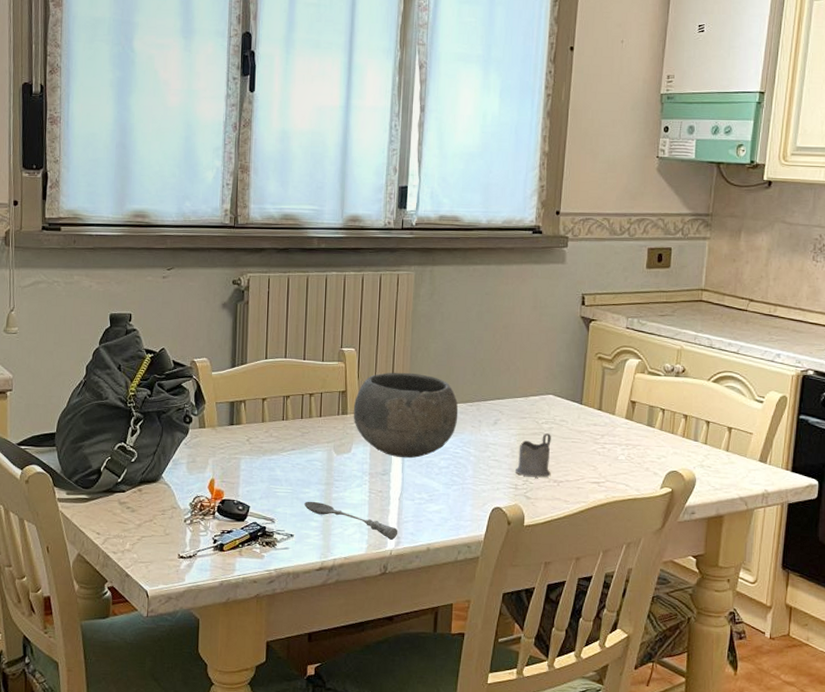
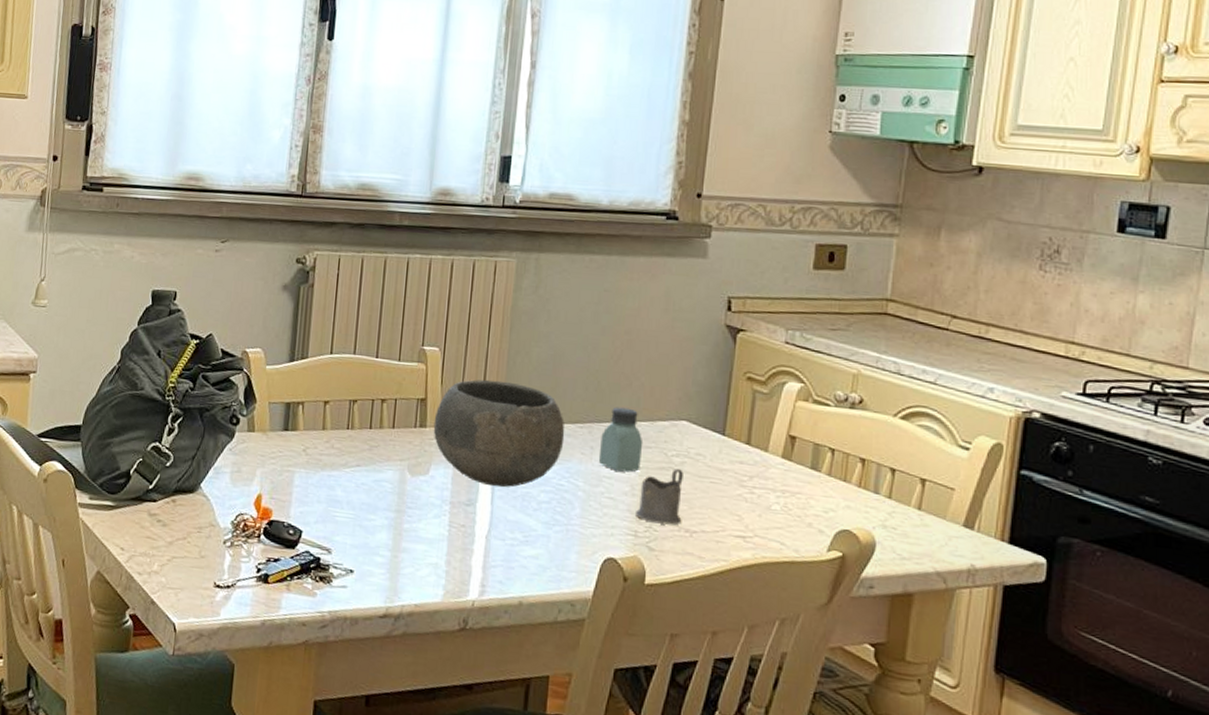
soupspoon: present [304,501,398,541] -> none [368,530,484,589]
saltshaker: none [485,387,520,439] -> present [598,407,644,472]

